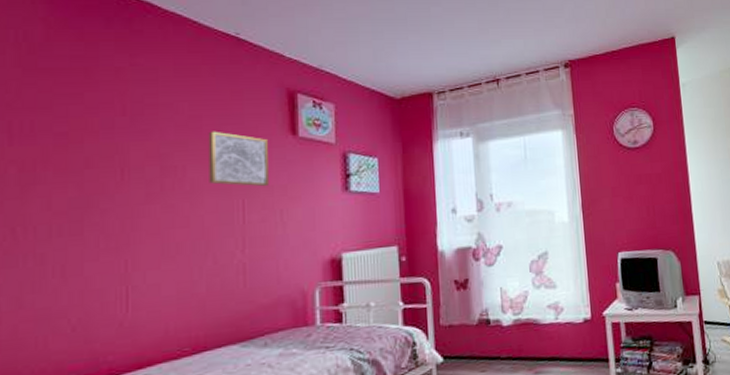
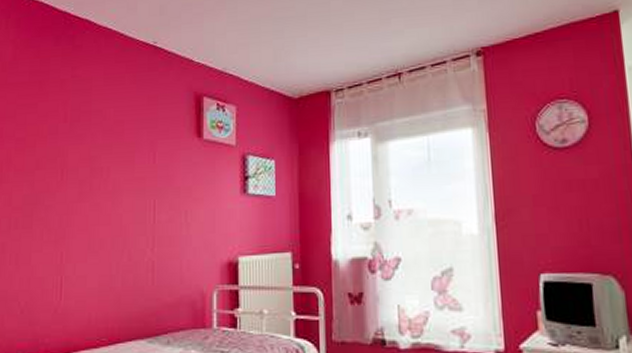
wall art: present [208,131,269,187] -> none [127,134,178,188]

